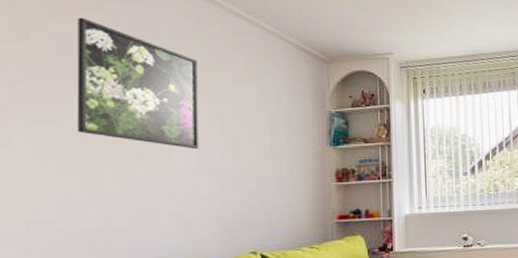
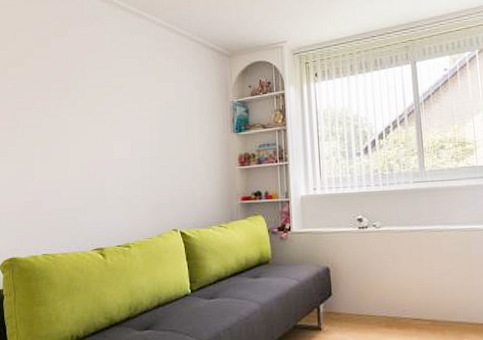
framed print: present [76,17,199,150] -> none [53,42,134,142]

